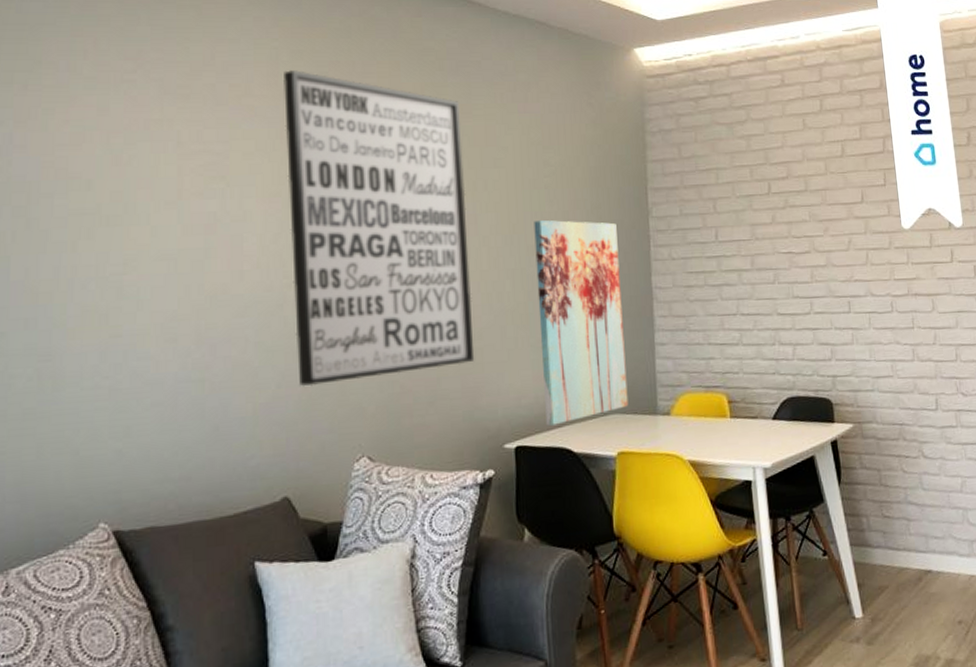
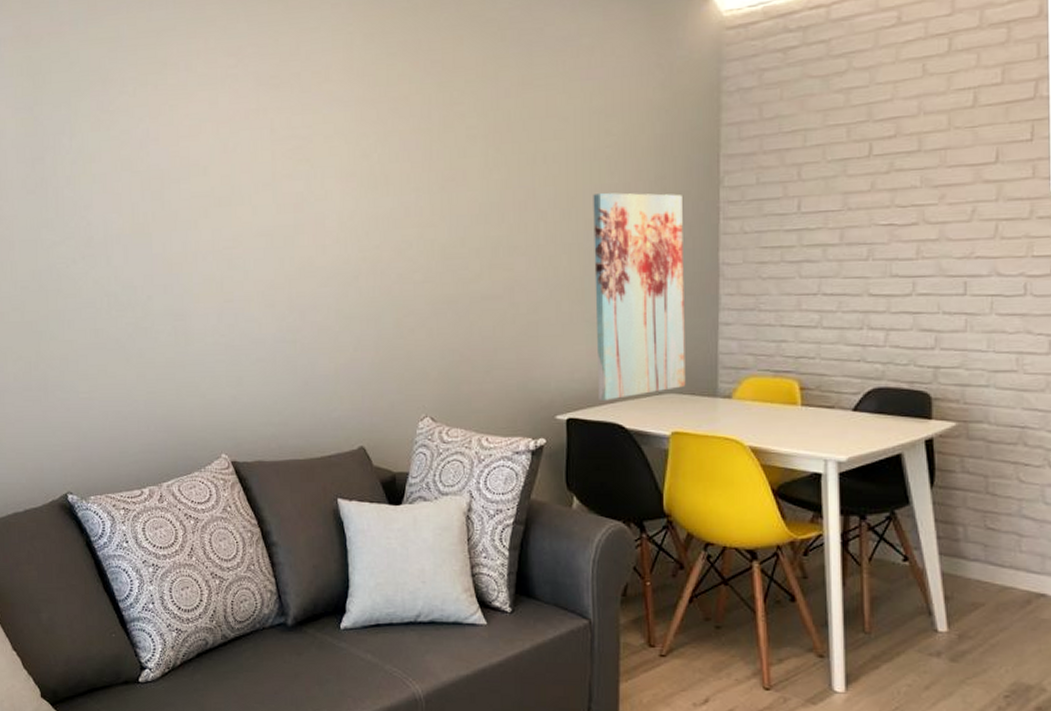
wall art: present [284,70,475,387] -> none [357,53,530,351]

